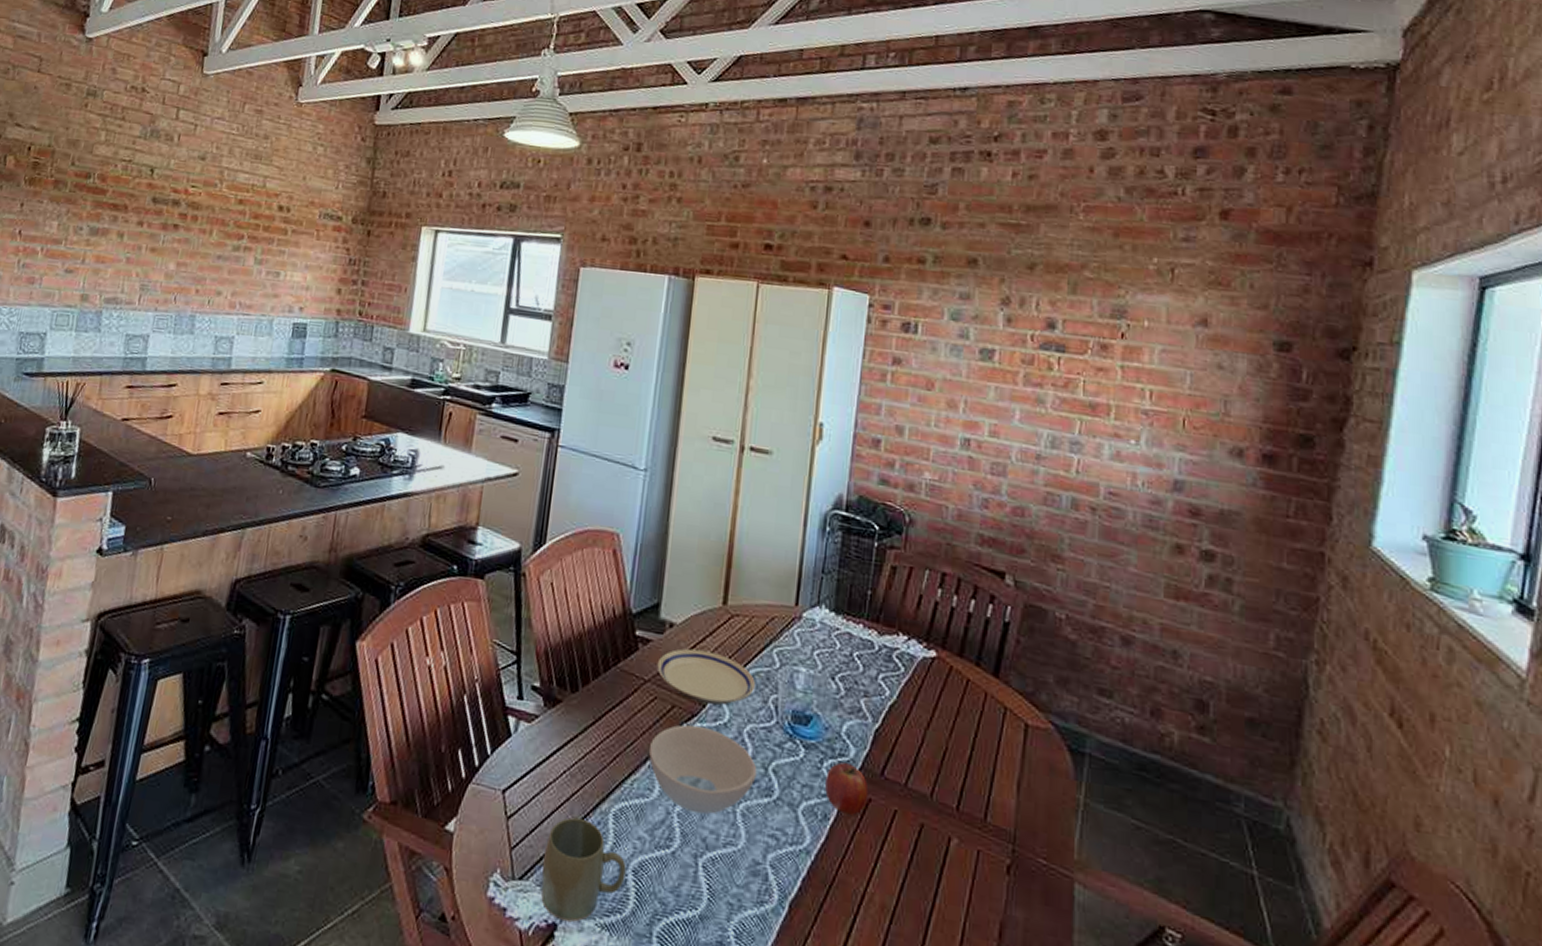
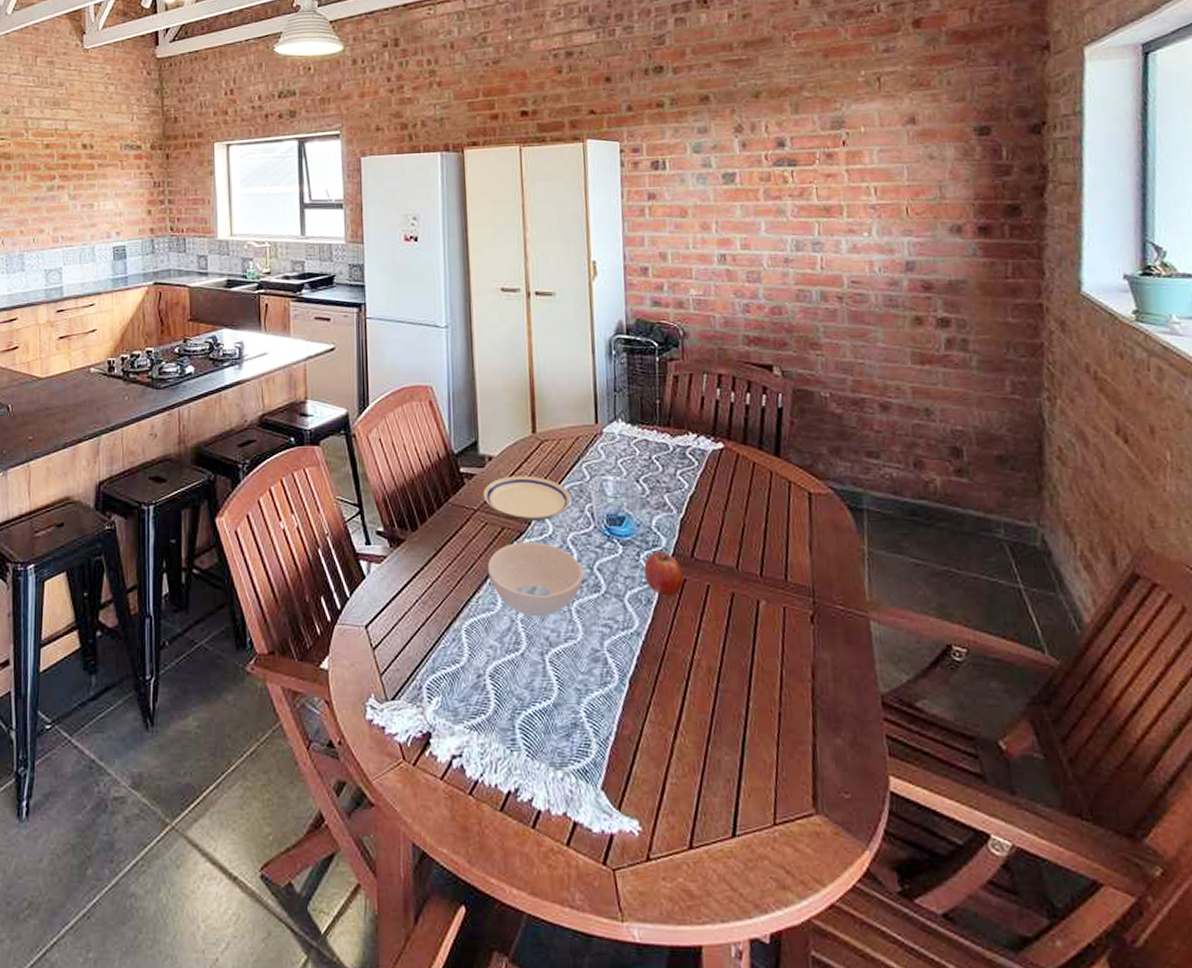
mug: present [541,817,627,922] -> none [409,638,484,728]

